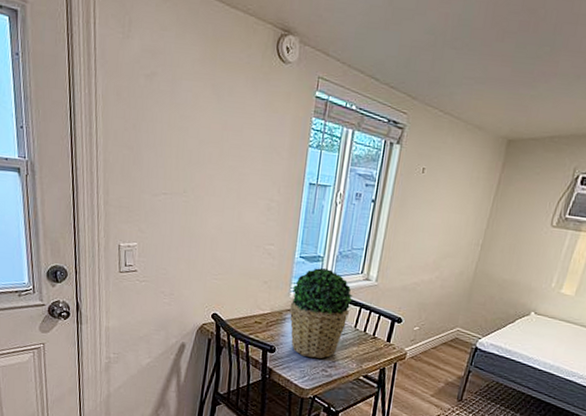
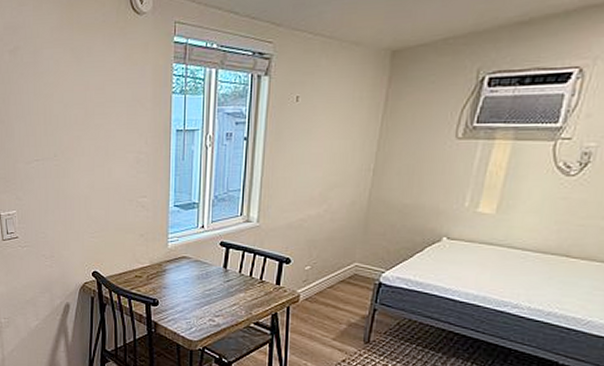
potted plant: present [289,267,353,359] -> none [169,214,234,309]

